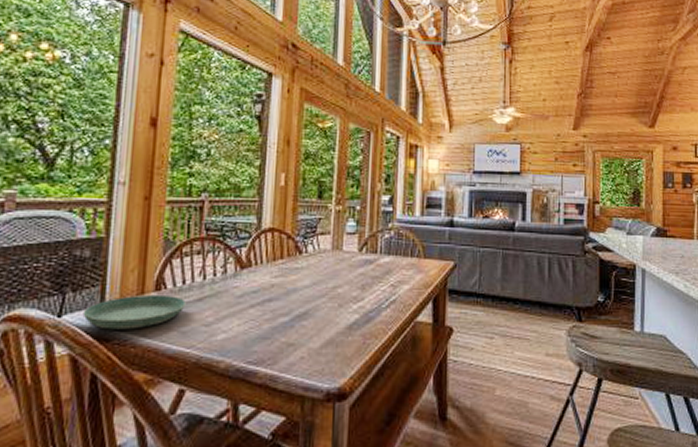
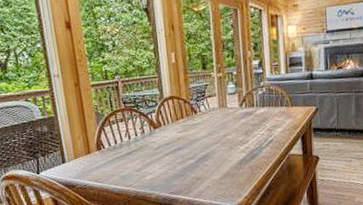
saucer: present [82,294,186,330] -> none [52,152,120,179]

